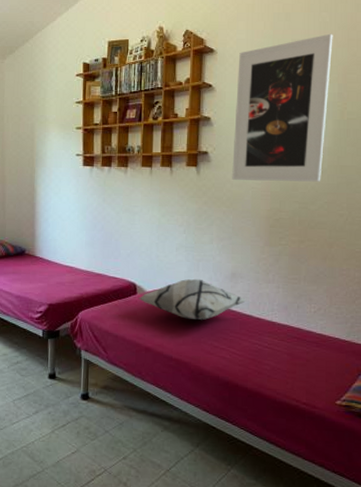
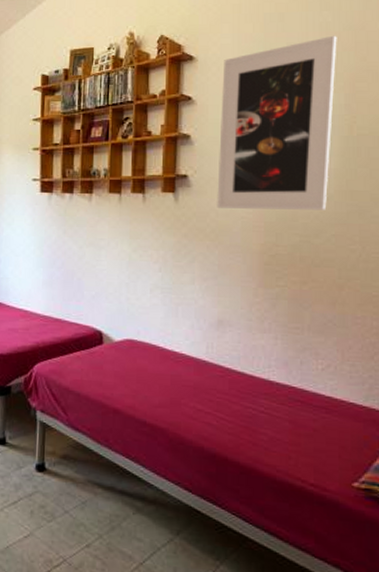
decorative pillow: present [139,278,247,320] -> none [105,326,237,377]

